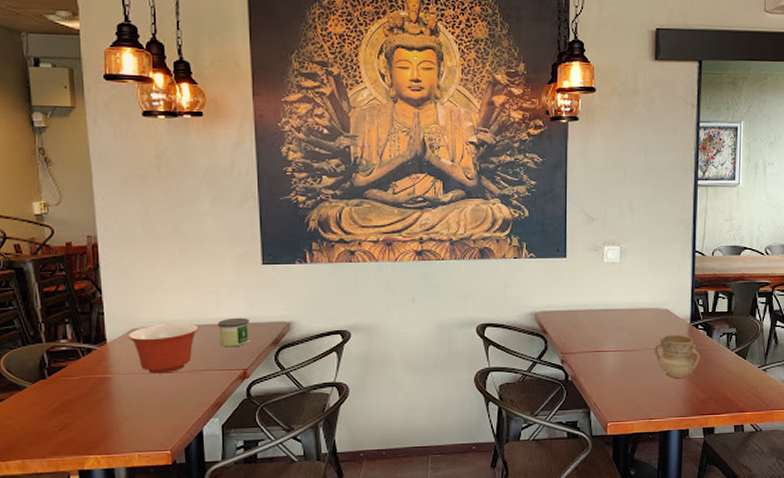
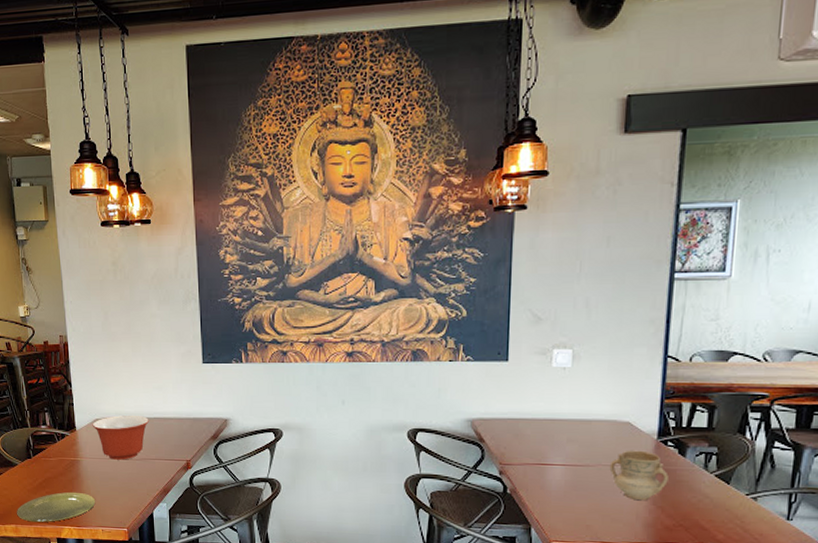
plate: none [24,414,131,455] -> present [17,492,96,523]
candle: present [217,317,249,347] -> none [165,412,192,440]

